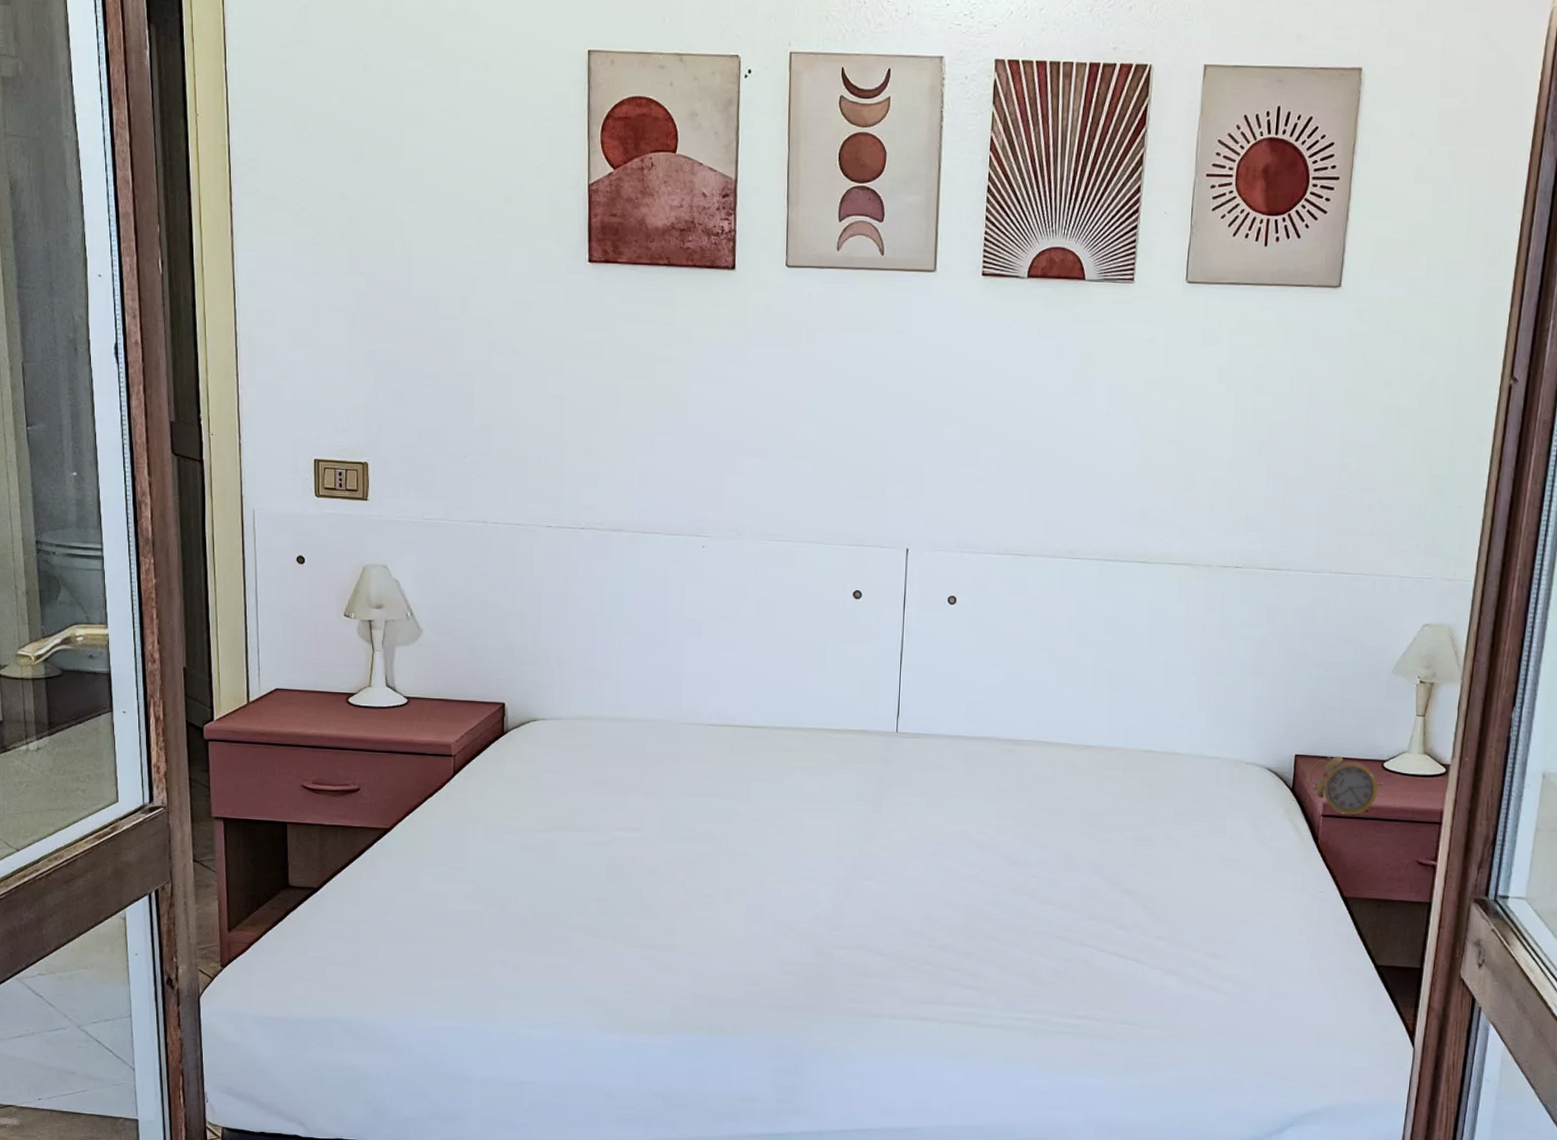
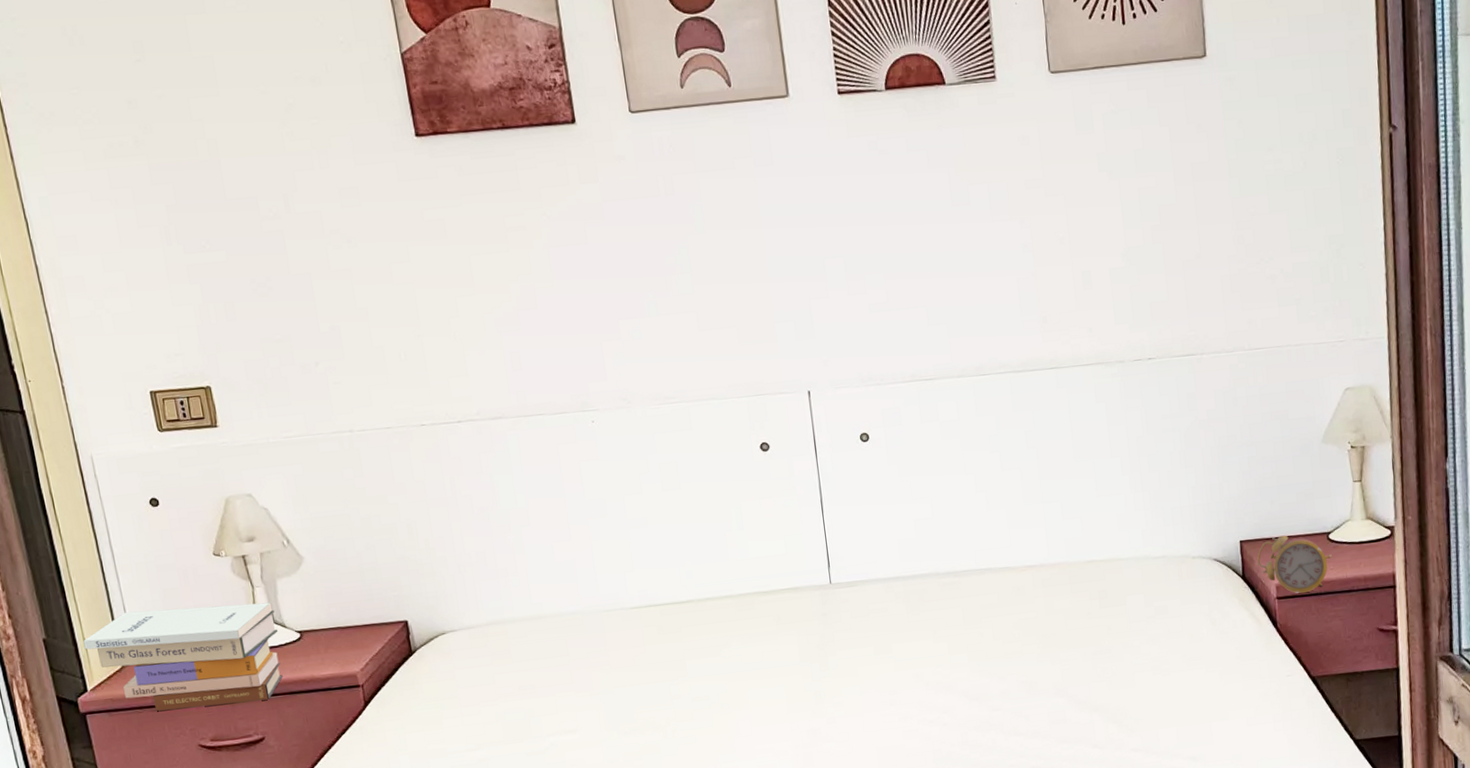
books: none [218,654,389,755] -> present [83,602,283,711]

